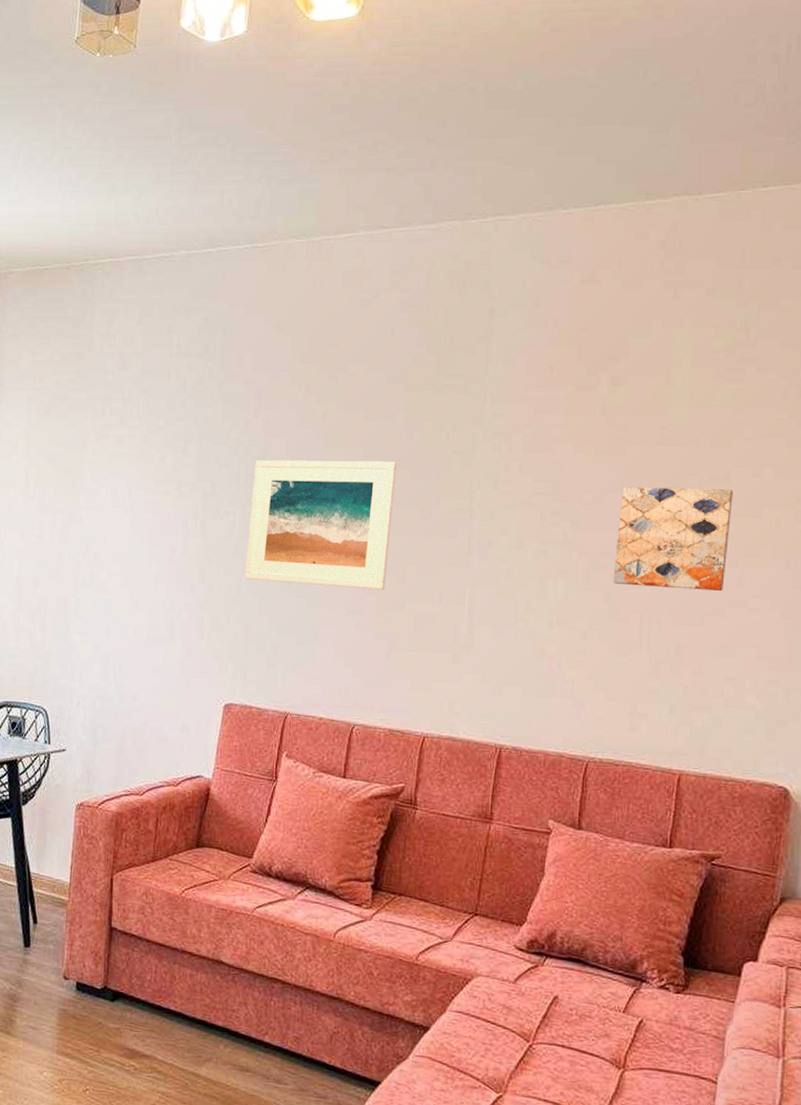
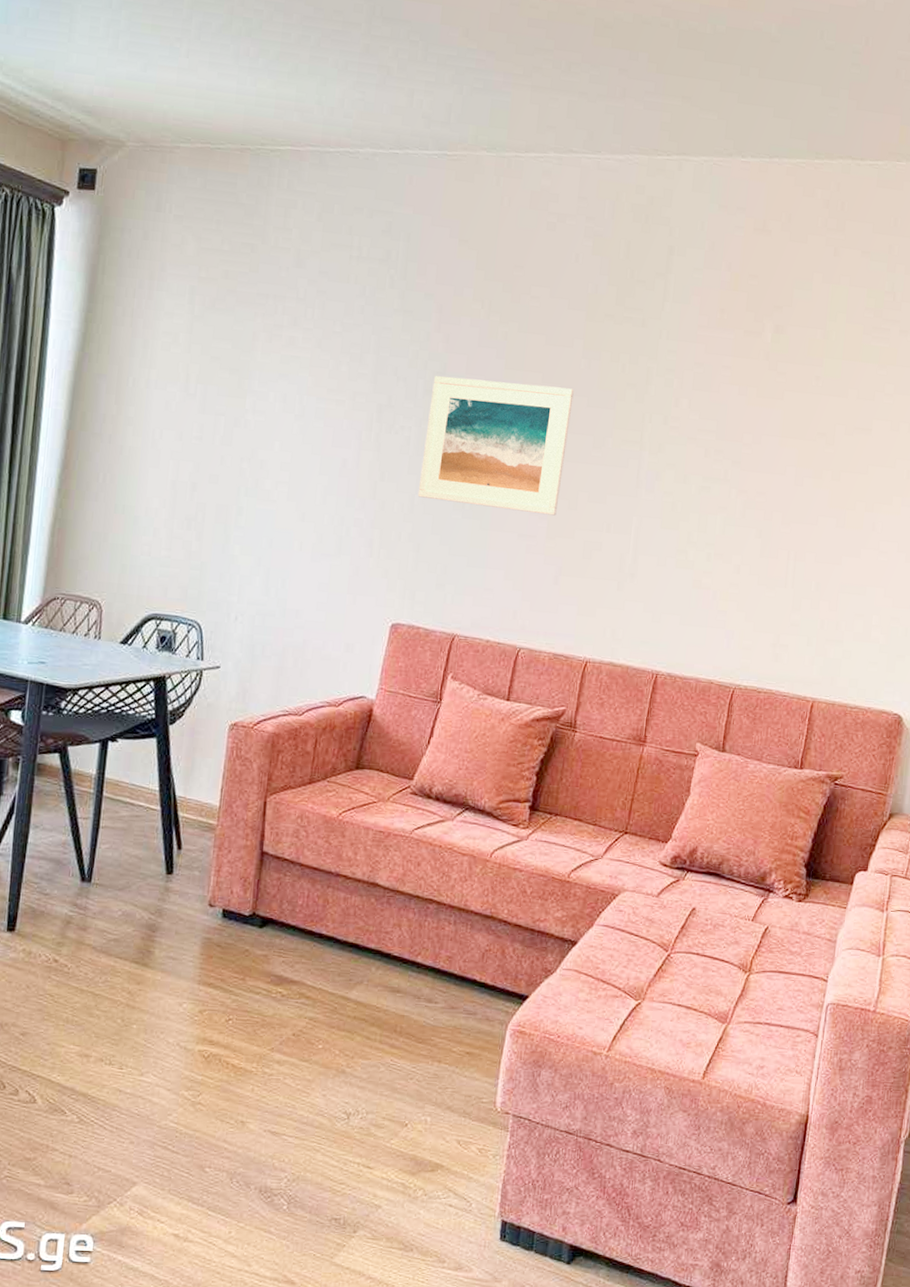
wall art: present [613,487,733,591] -> none [765,430,873,533]

